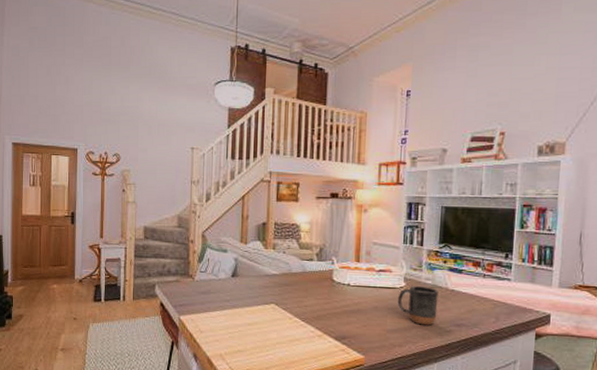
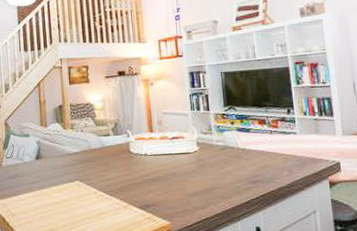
mug: present [397,285,439,326] -> none [193,148,233,186]

